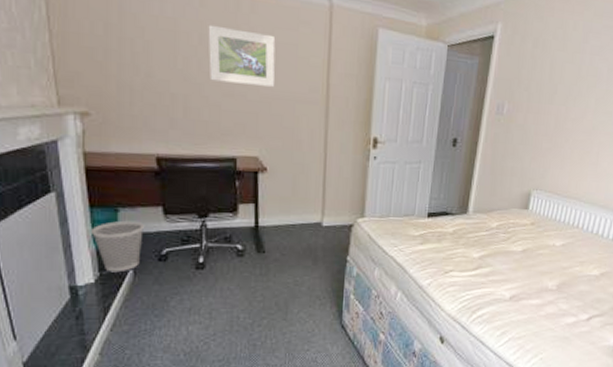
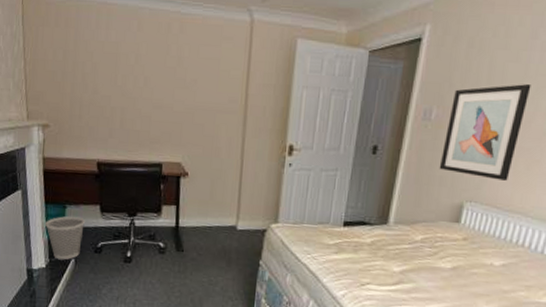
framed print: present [208,24,276,87] -> none [142,46,201,99]
wall art: none [510,83,583,170] -> present [439,84,531,181]

